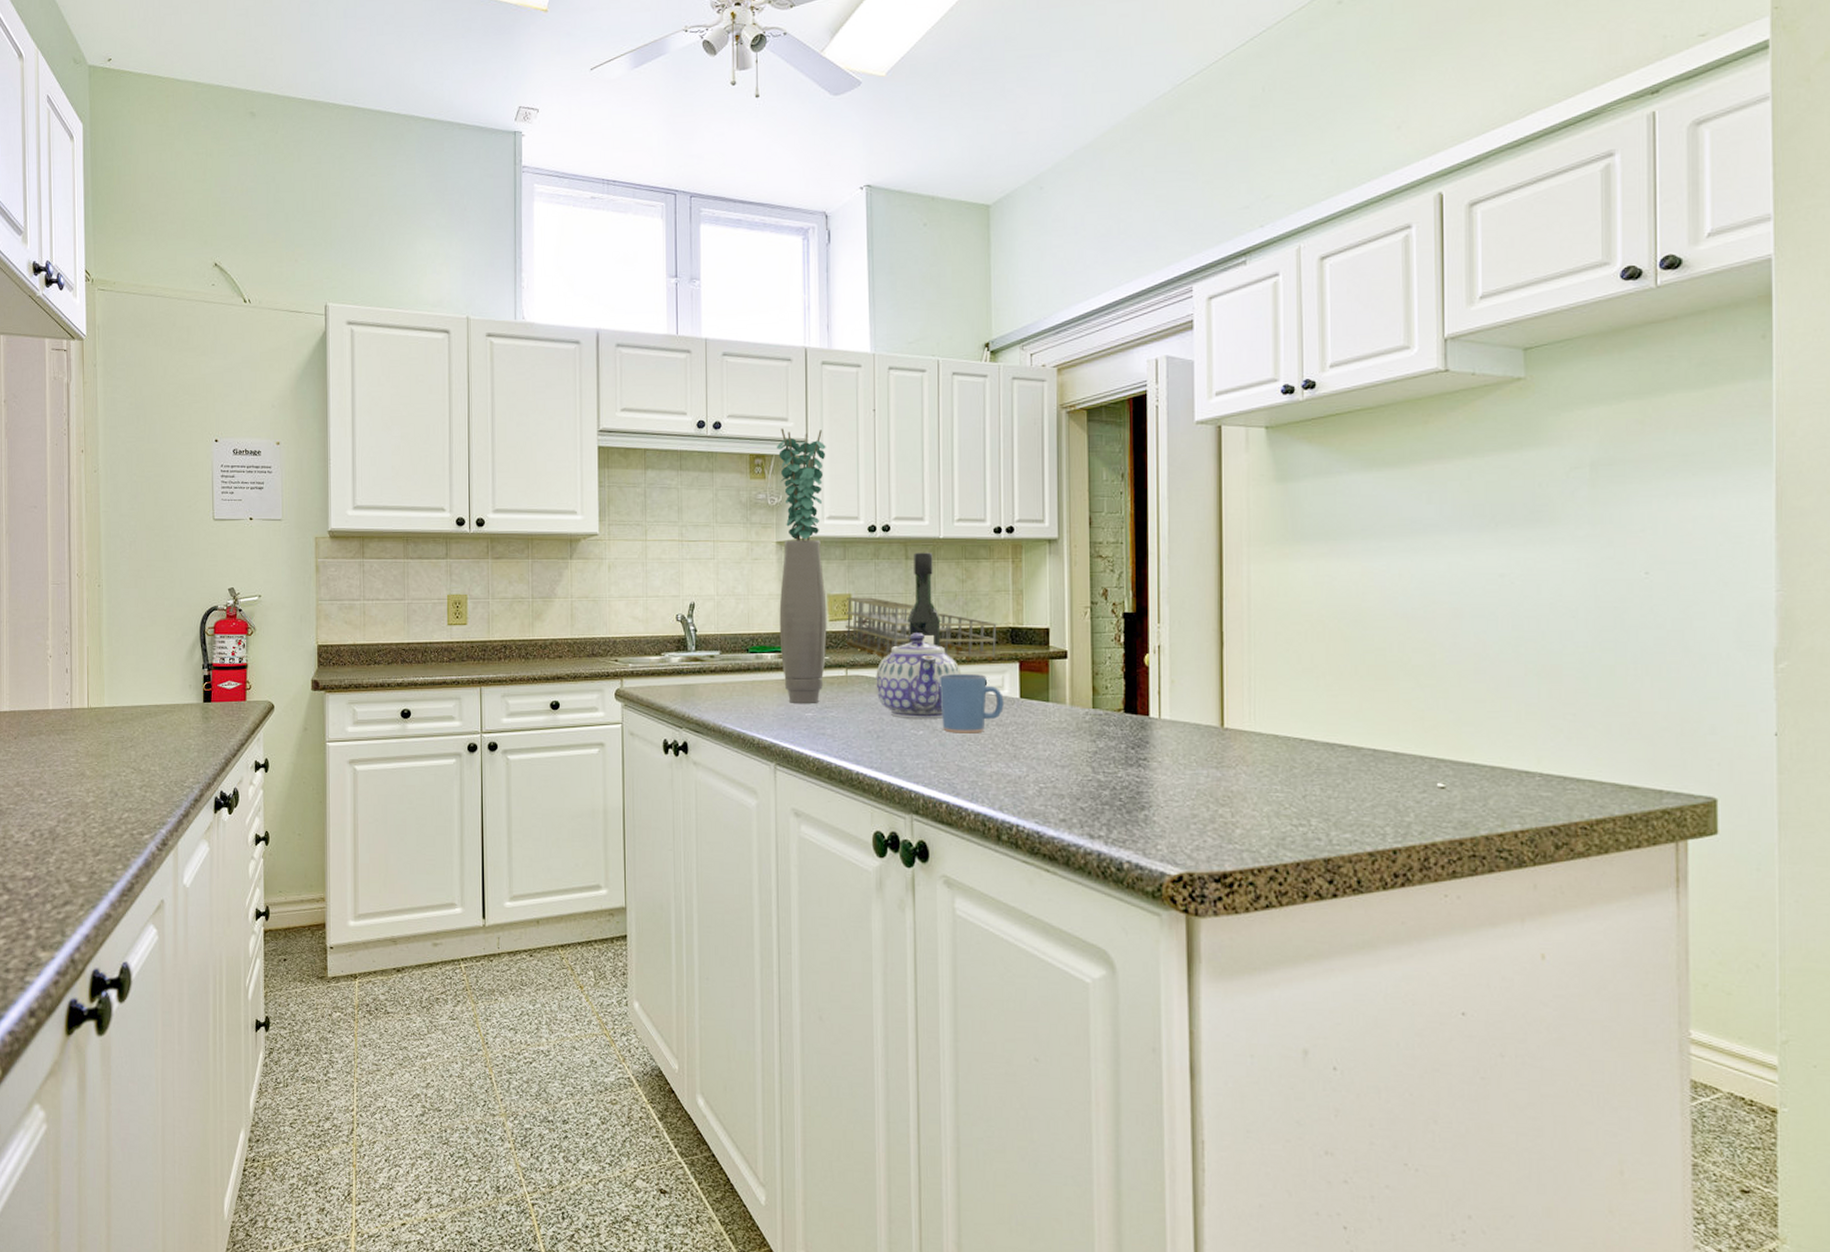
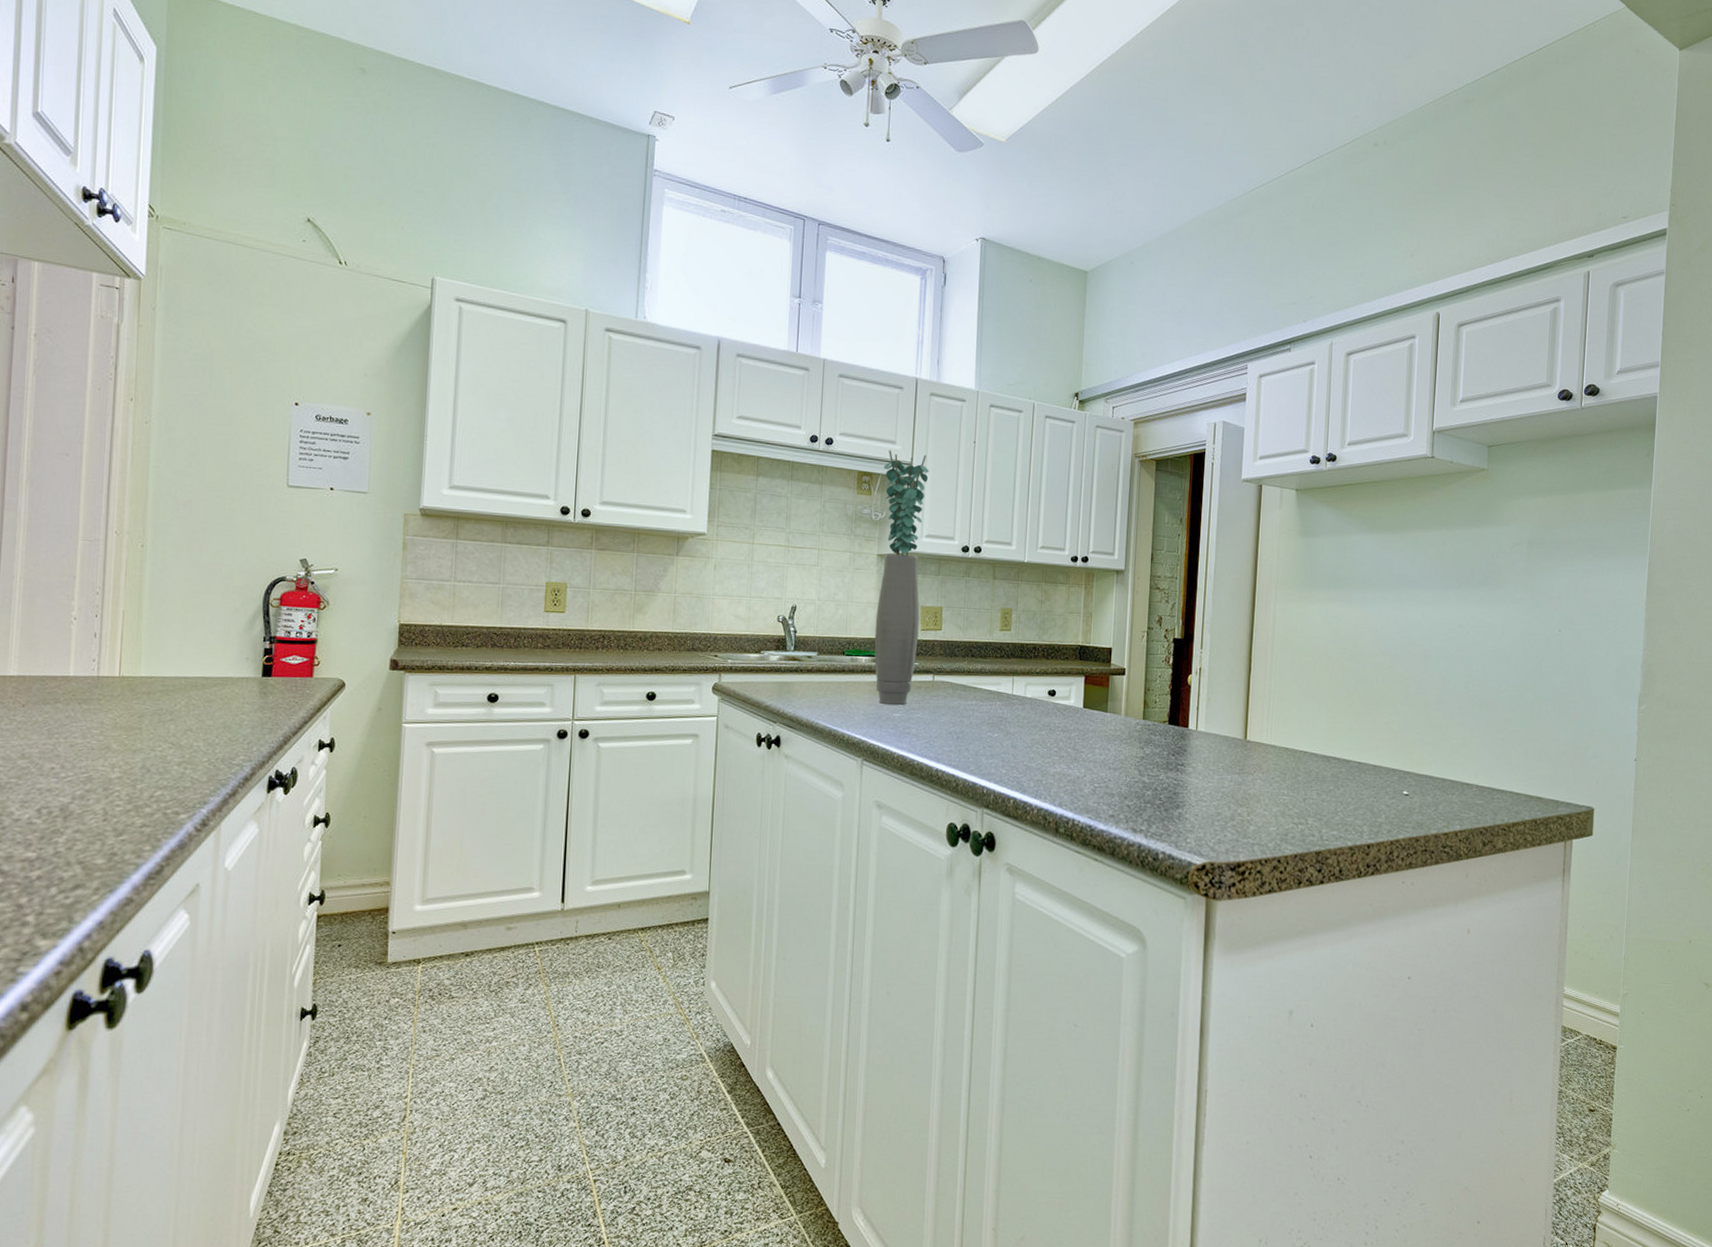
dish rack: present [845,597,997,661] -> none [935,610,1068,674]
teapot: present [876,633,962,719] -> none [959,645,1035,723]
bottle: present [906,552,942,646] -> none [990,574,1021,659]
mug: present [940,673,1004,734] -> none [1015,683,1069,738]

